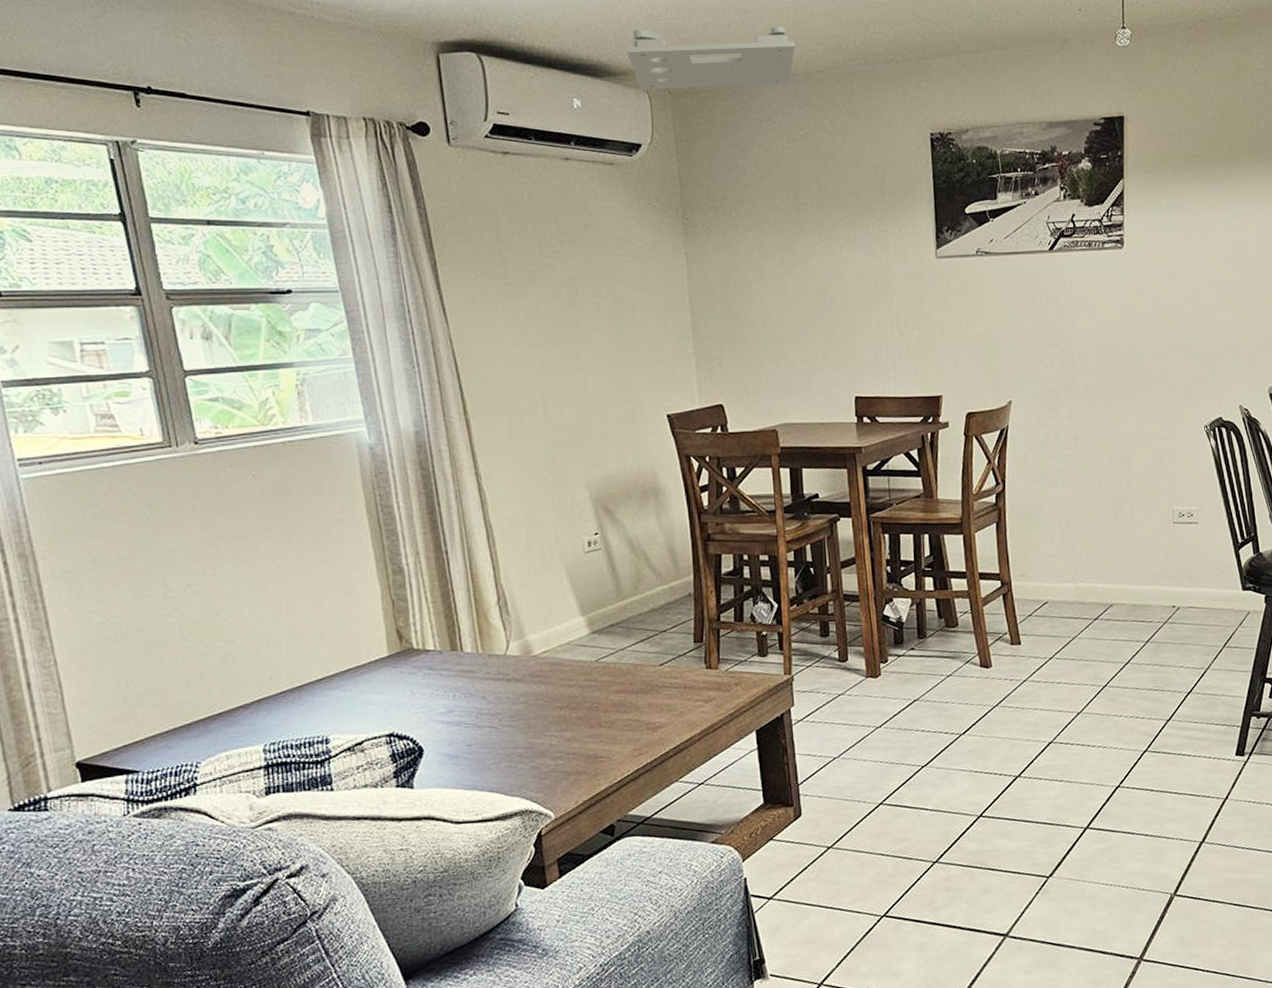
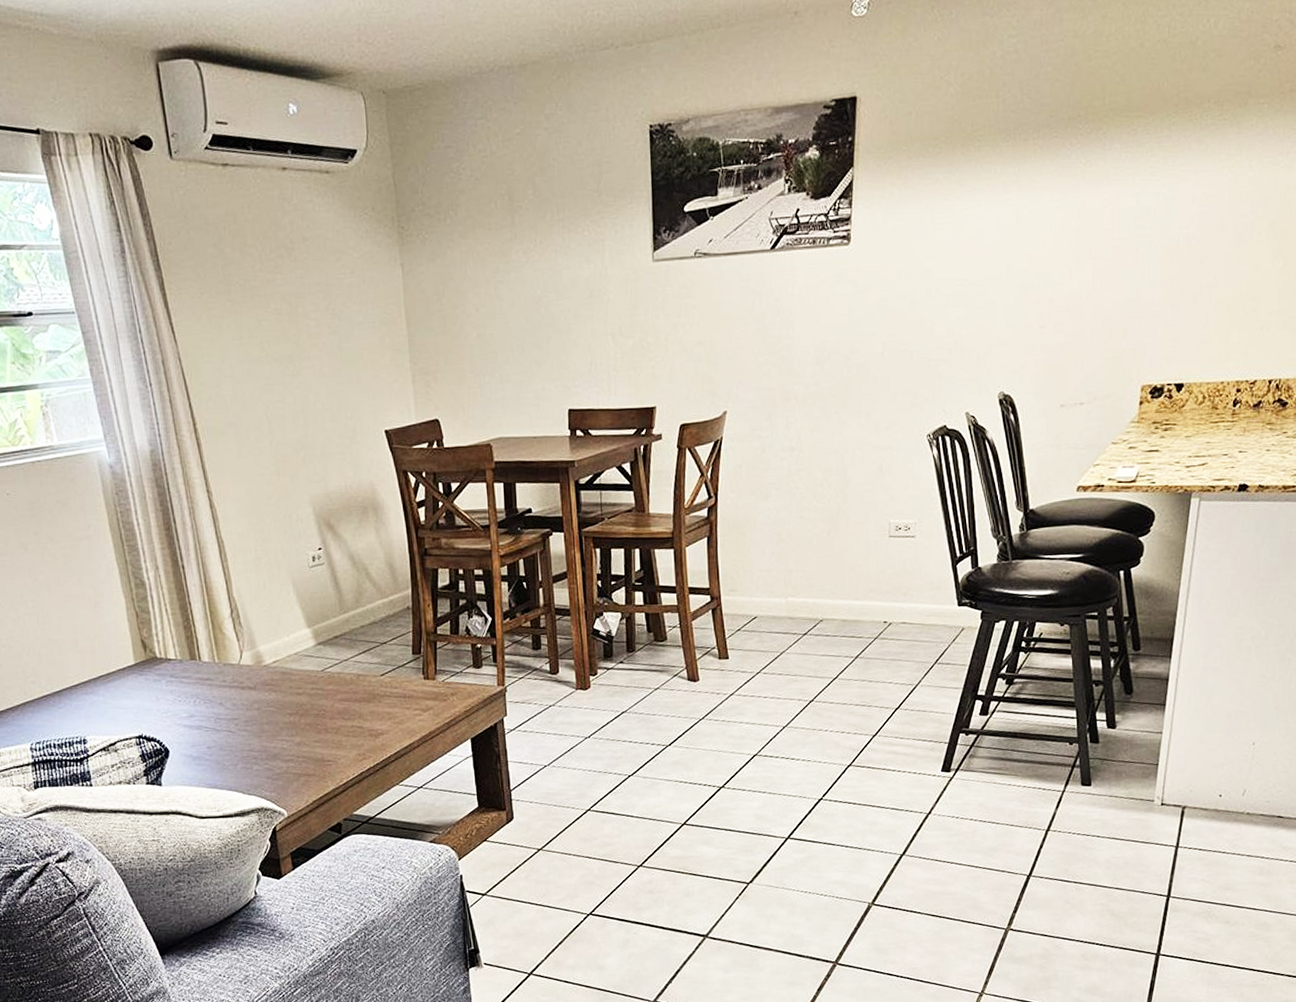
ceiling fixture: present [626,27,796,90] -> none [340,14,511,91]

